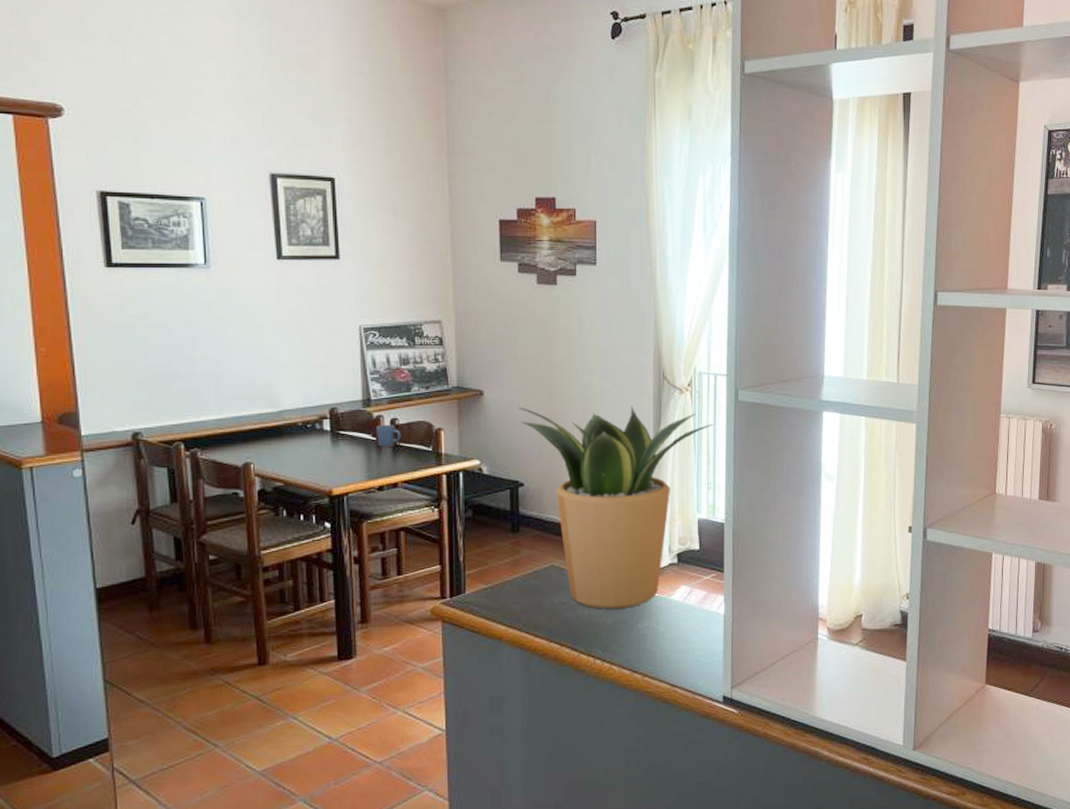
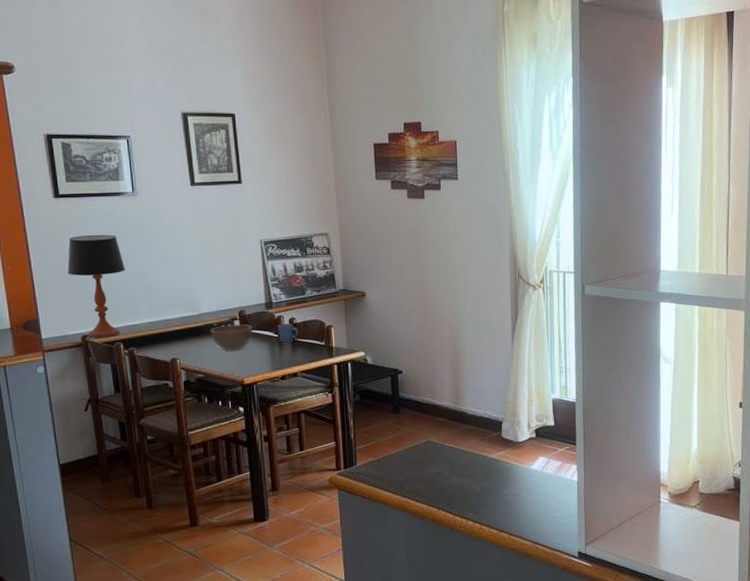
table lamp: none [118,313,191,437] -> present [67,235,125,339]
bowl: none [294,424,346,455] -> present [211,324,253,351]
potted plant: present [518,405,714,609] -> none [395,301,564,478]

